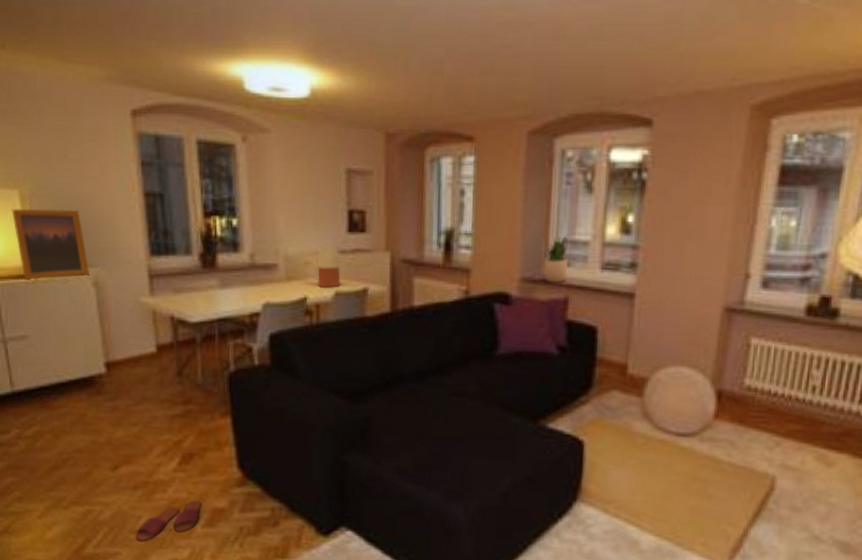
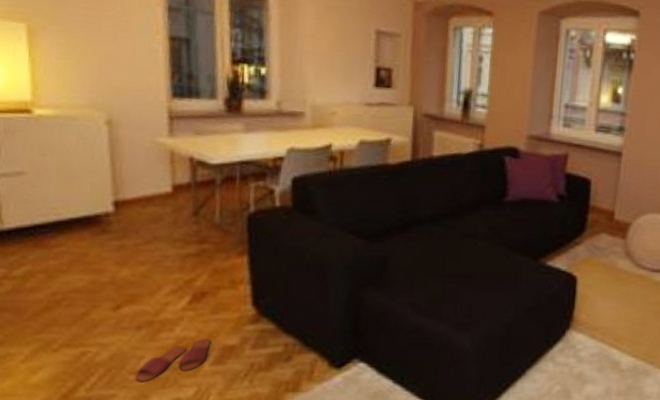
picture frame: present [11,209,89,280] -> none [15,42,103,116]
vase: present [317,245,341,289] -> none [343,98,366,138]
planter: present [544,236,569,283] -> none [548,101,569,141]

